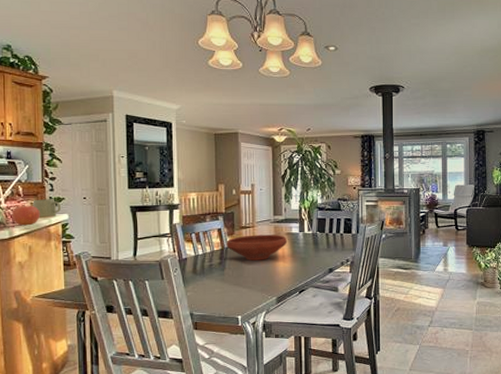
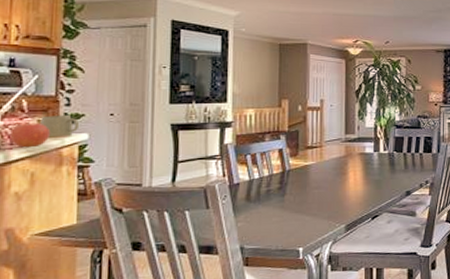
bowl: present [226,235,288,261] -> none [288,155,360,184]

